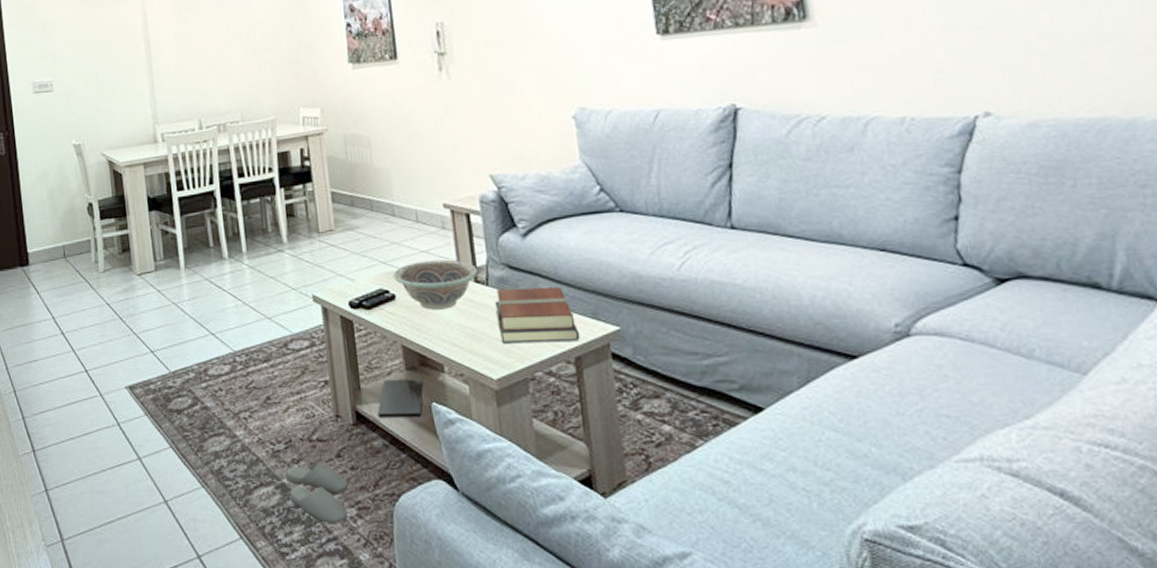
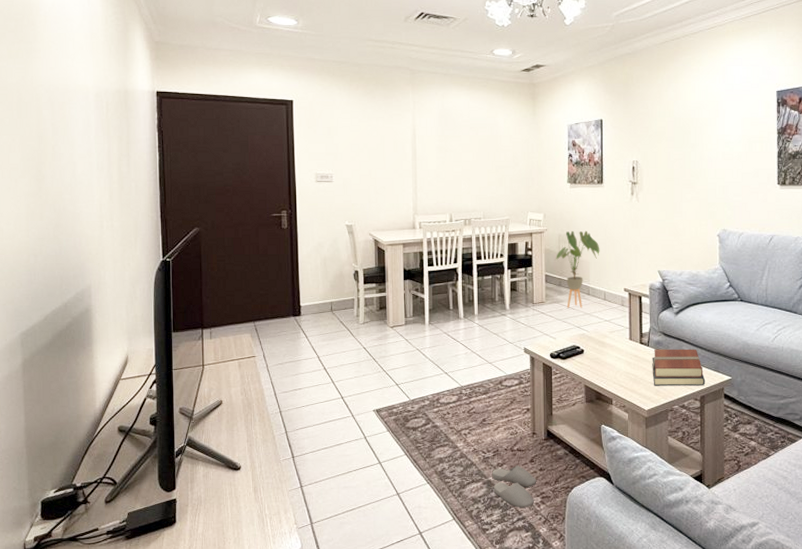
house plant: none [343,126,404,237] -> present [556,230,600,308]
tablet: present [378,378,424,417] -> none [563,408,598,434]
decorative bowl: present [393,259,478,310] -> none [584,327,642,361]

